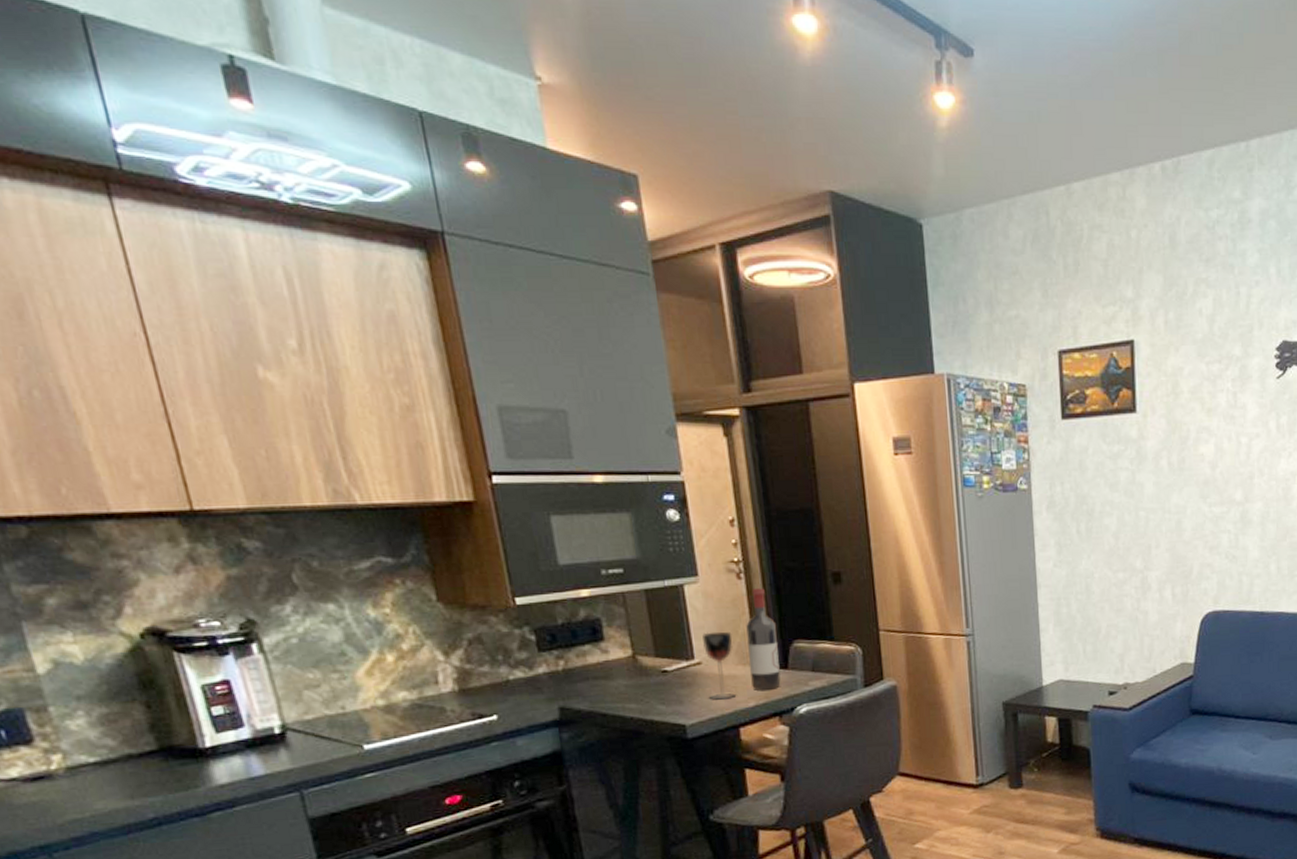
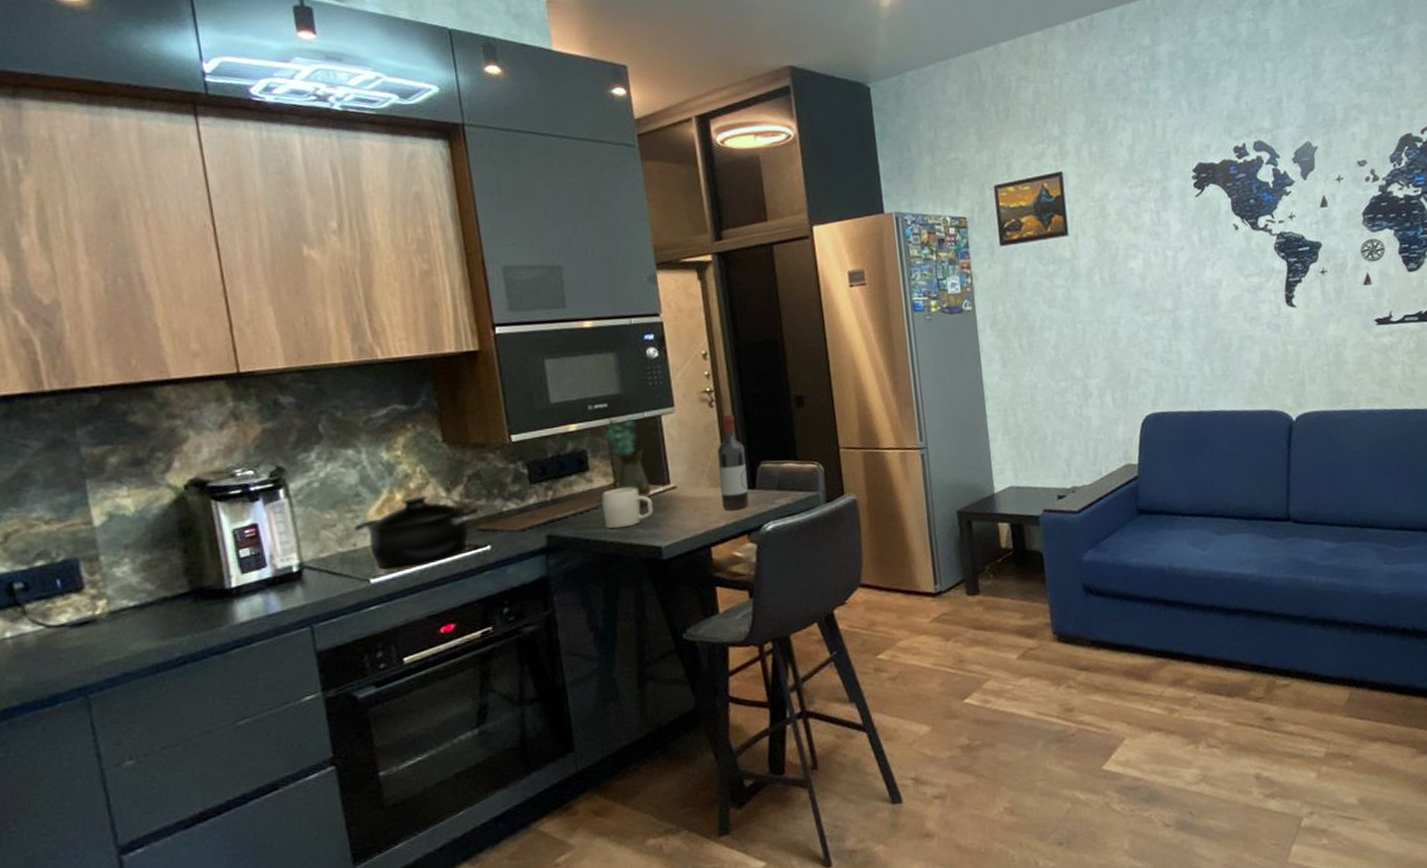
saucepan: none [342,658,481,737] -> present [355,495,478,570]
cutting board: none [478,664,622,703] -> present [475,493,604,533]
vase: none [619,585,673,683] -> present [603,417,651,507]
mug: none [619,660,677,704] -> present [601,487,654,529]
wineglass: present [702,631,736,700] -> none [678,456,708,522]

